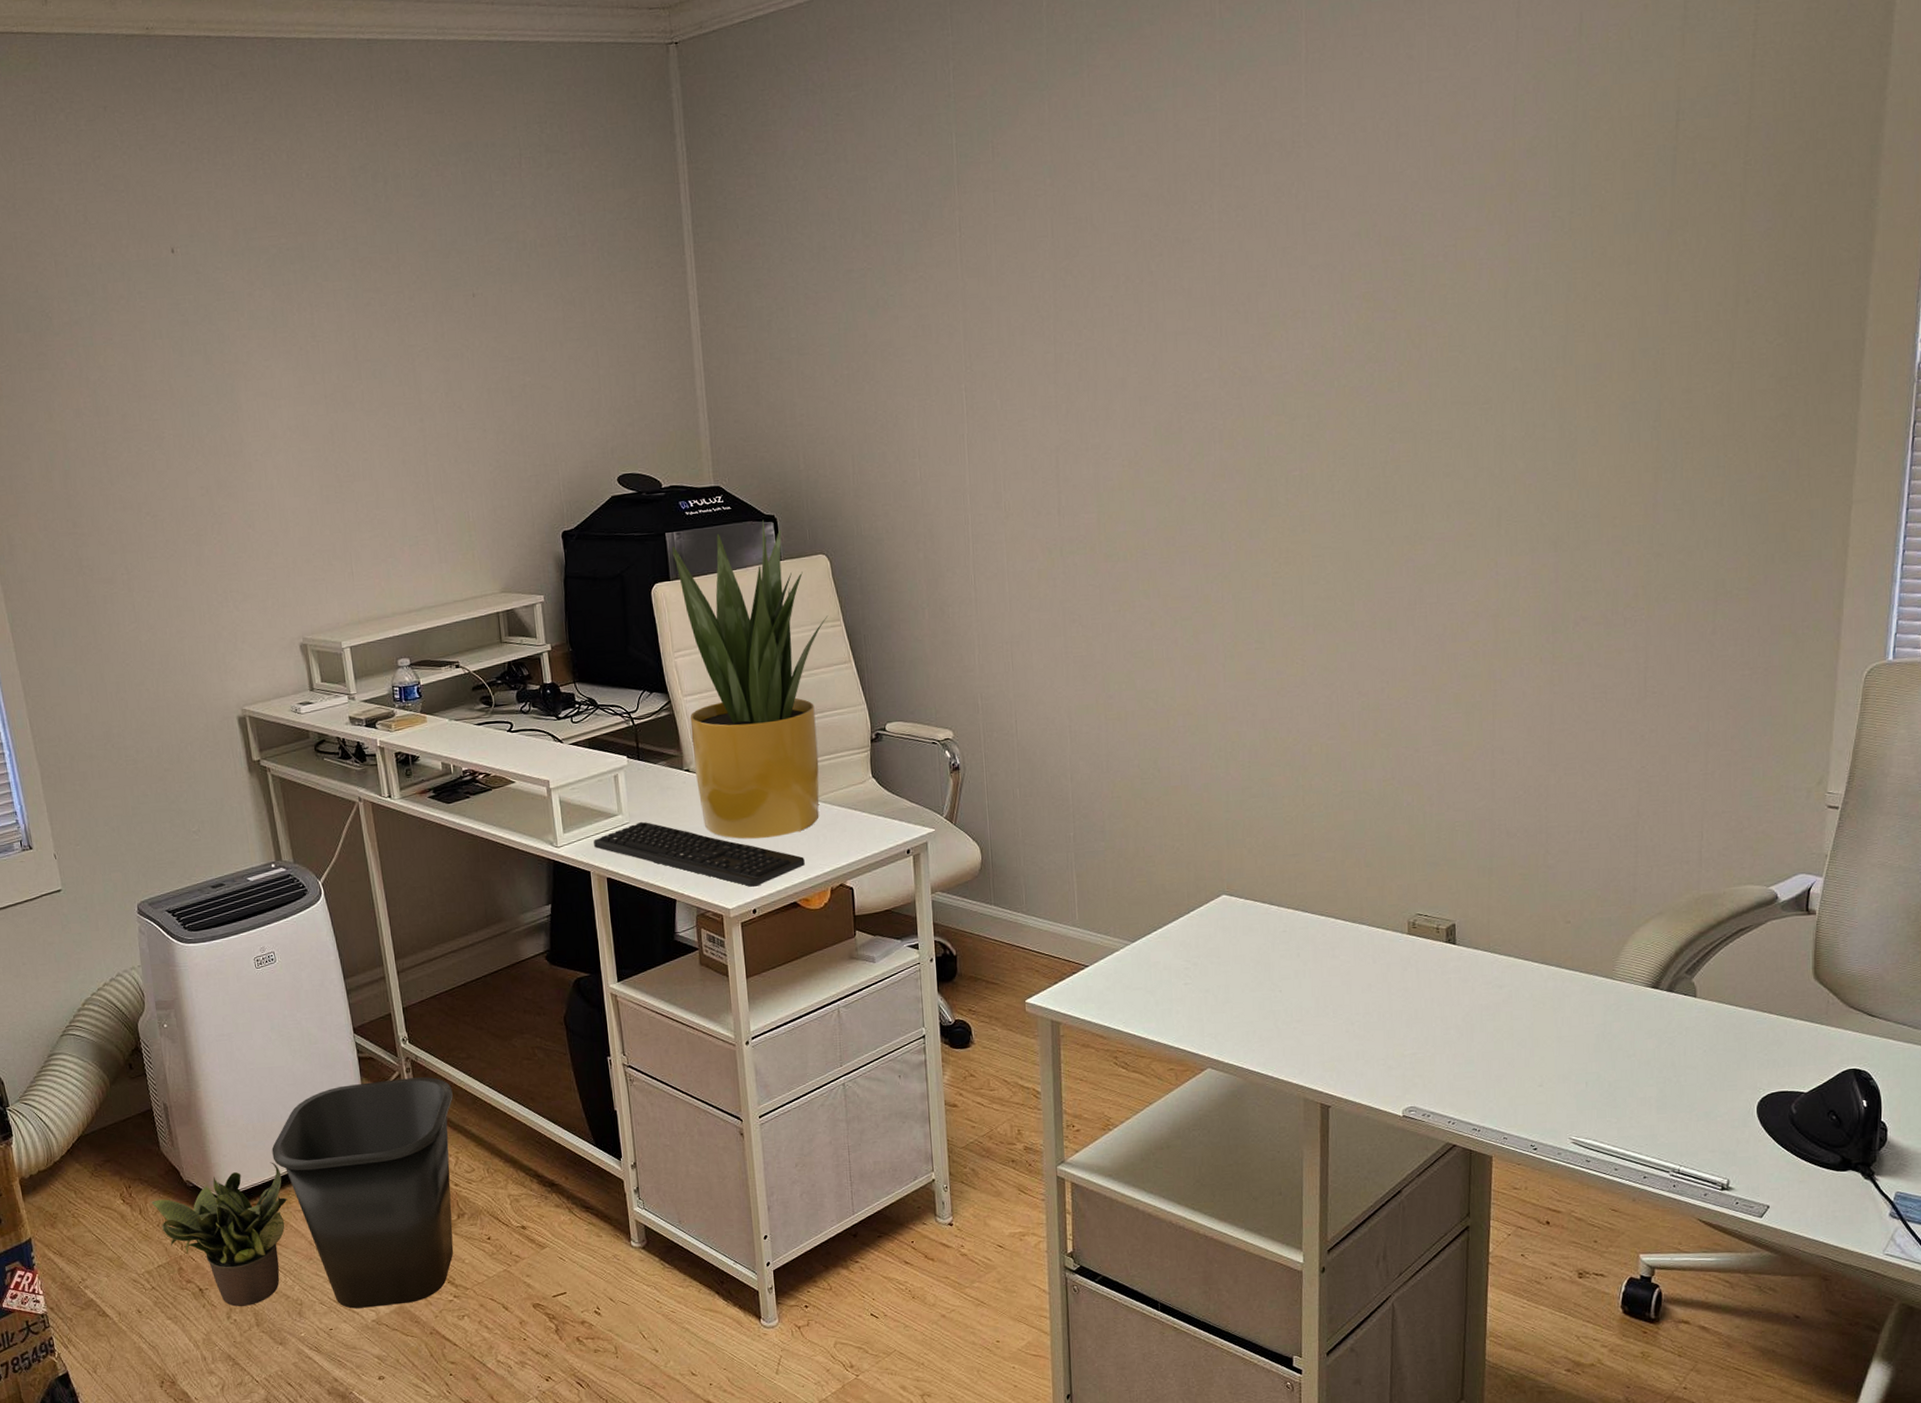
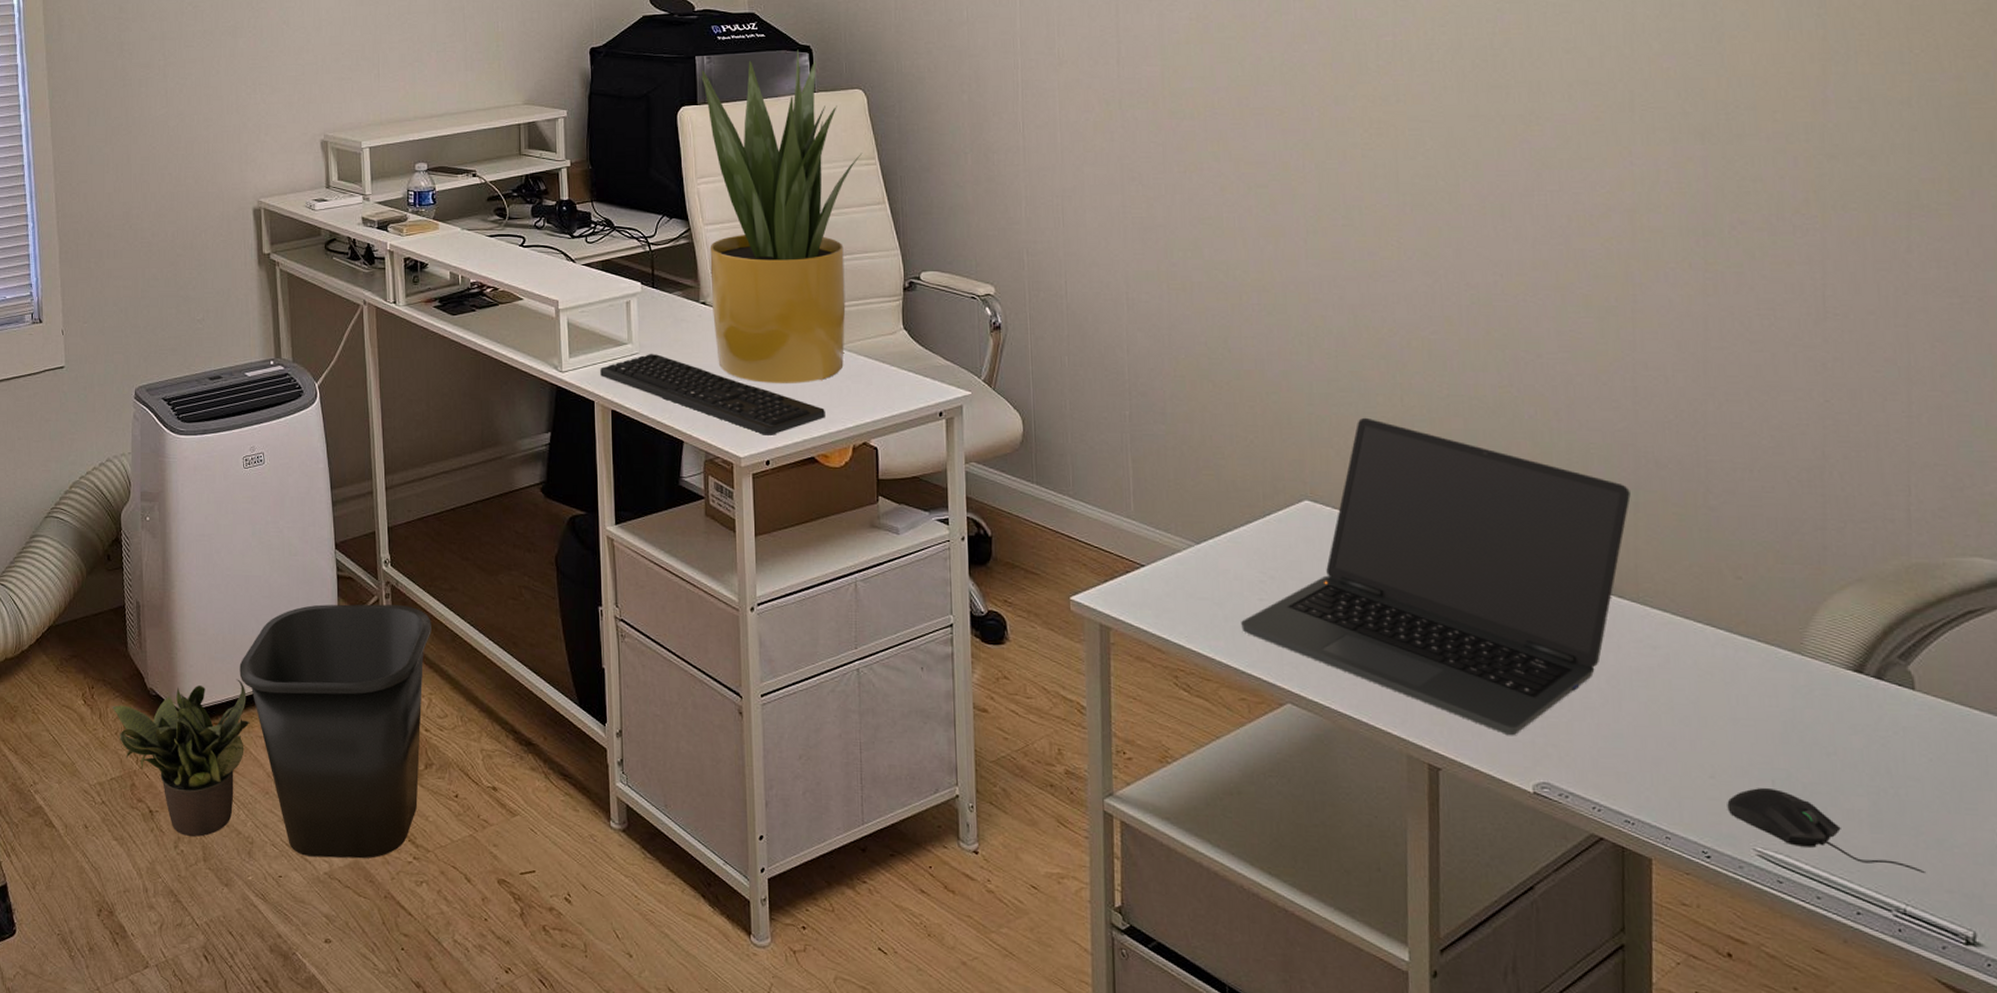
laptop: none [1169,818,1486,1073] -> present [1241,417,1631,736]
computer mouse: none [1551,1088,1697,1141] -> present [1727,787,1927,875]

